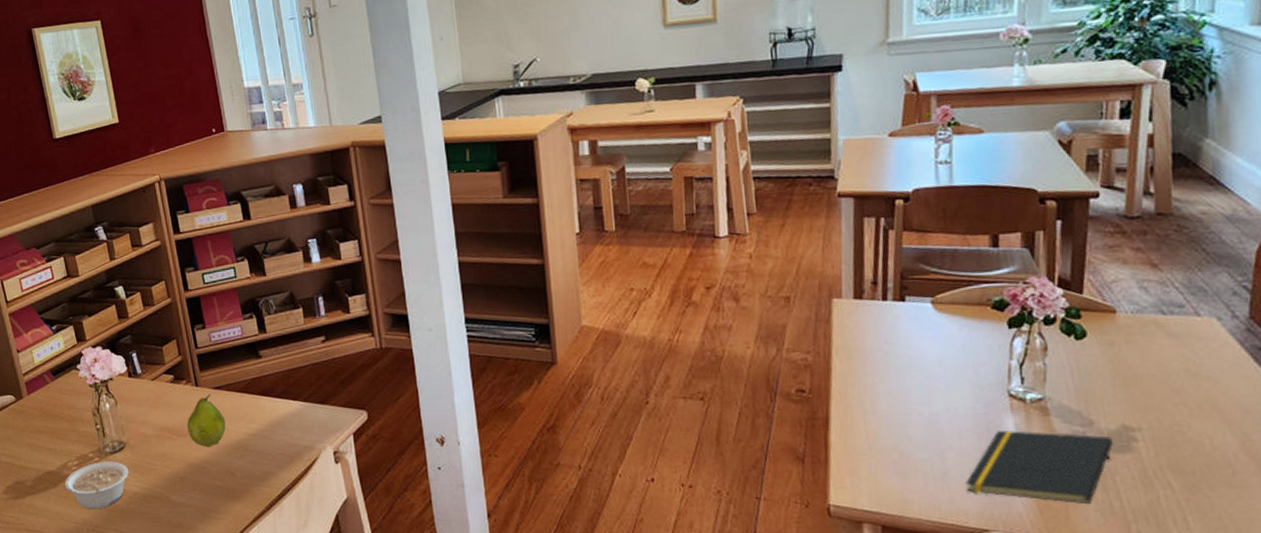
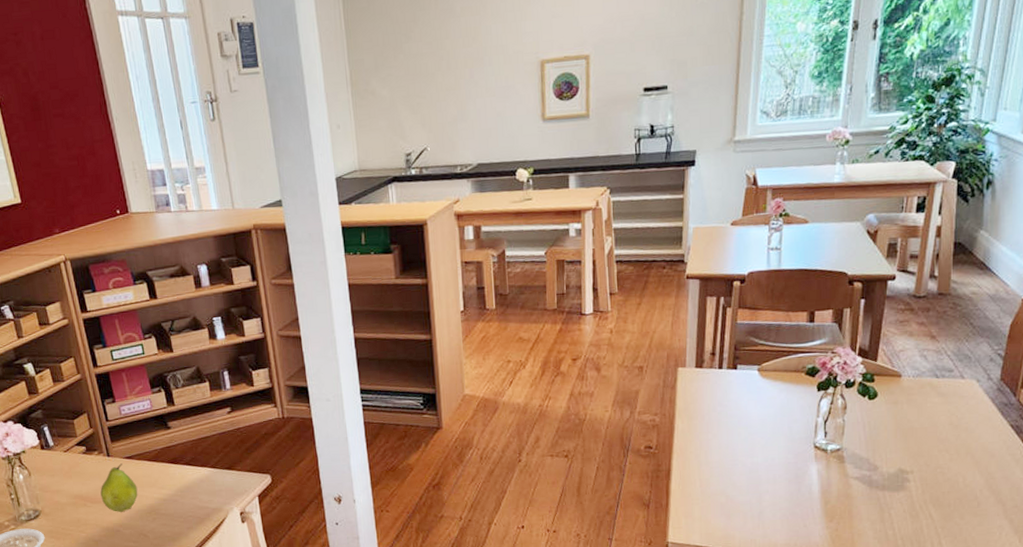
notepad: present [966,430,1114,505] -> none [777,475,892,534]

